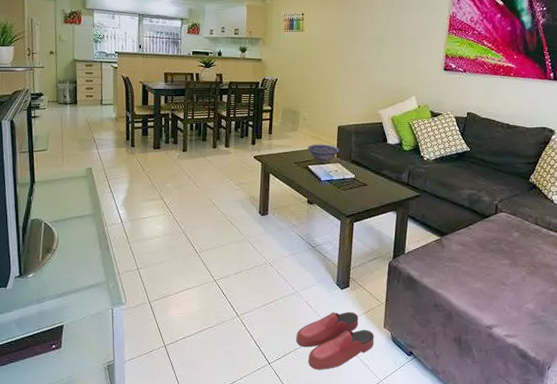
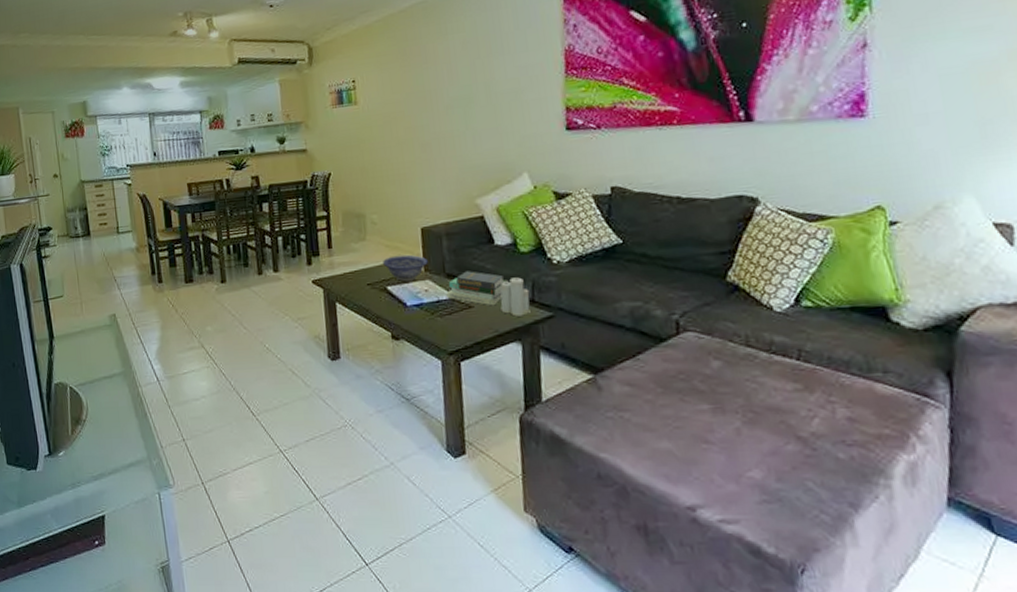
slippers: present [296,311,374,370] -> none [399,489,513,574]
books: none [350,160,393,186] -> present [446,271,508,306]
candle: none [386,167,406,194] -> present [500,277,531,317]

